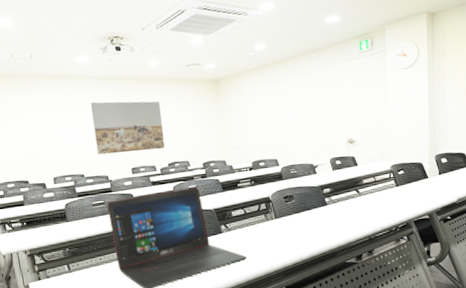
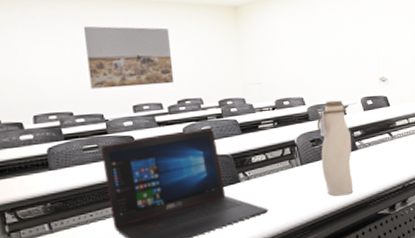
water bottle: none [289,161,323,246] -> present [316,100,354,196]

